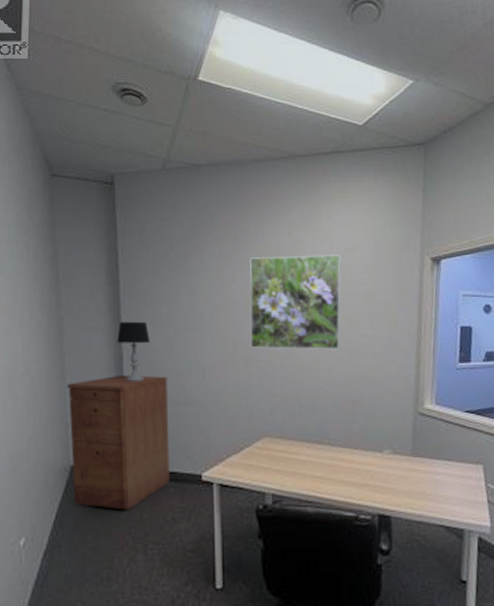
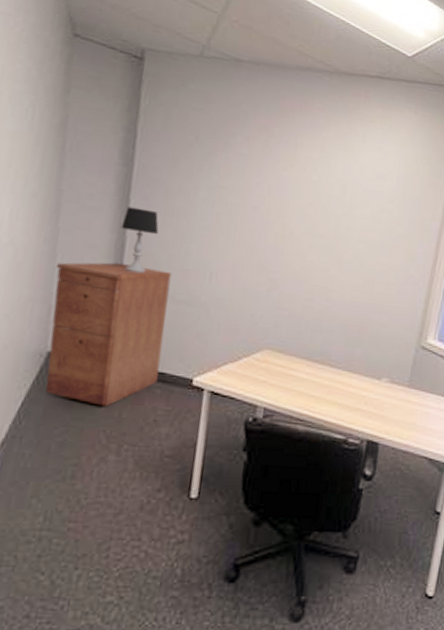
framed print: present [250,254,341,350] -> none [265,165,370,273]

